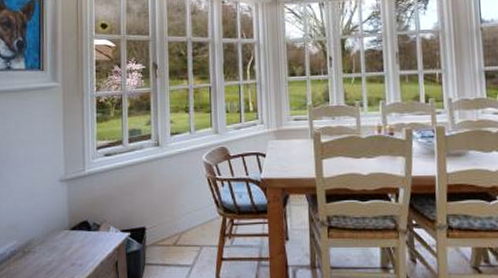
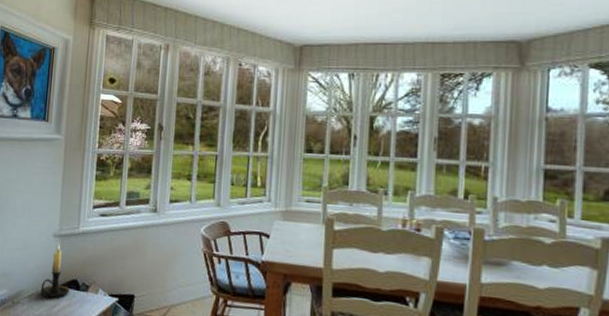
candle holder: none [51,187,81,244] -> present [40,242,70,299]

